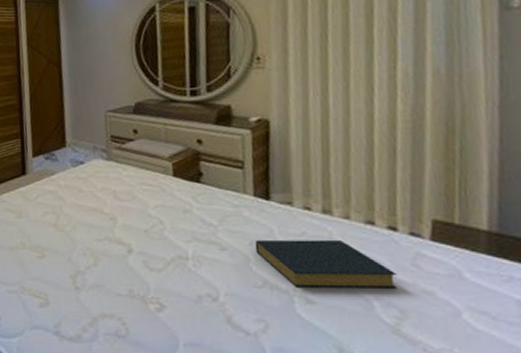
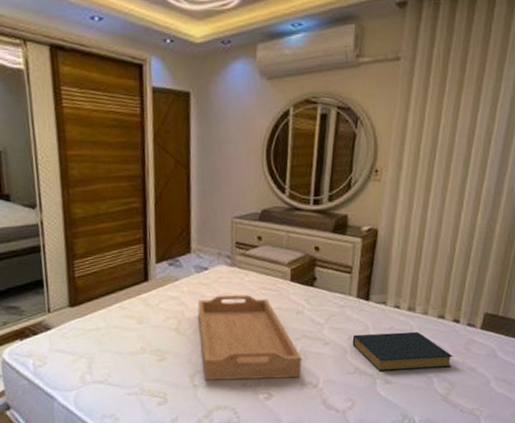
serving tray: none [75,190,197,288] -> present [197,294,302,381]

